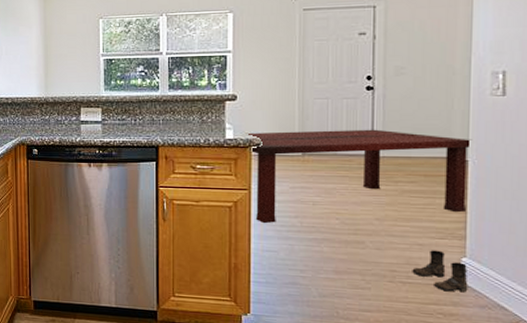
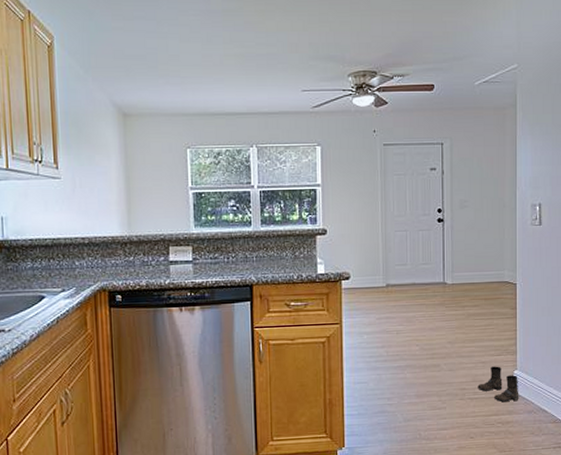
dining table: present [246,129,473,224] -> none [336,258,519,357]

